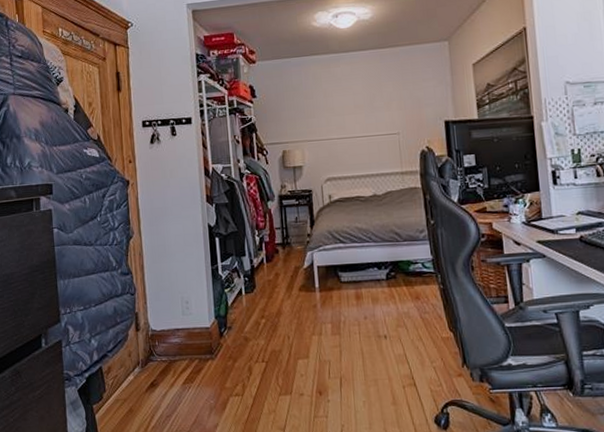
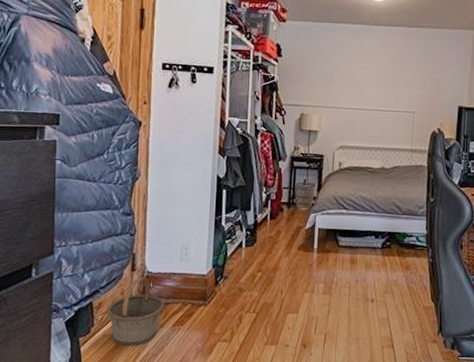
basket: none [116,337,173,409] -> present [107,278,165,346]

